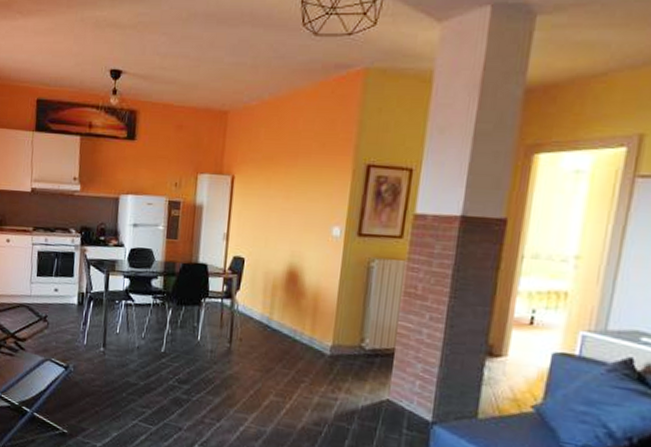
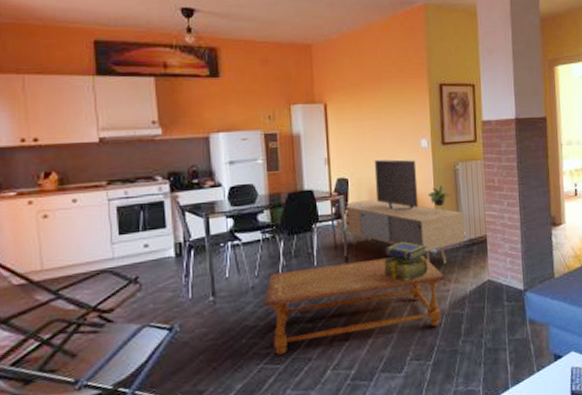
coffee table: none [145,338,336,434] -> present [263,257,446,355]
media console: none [225,241,370,370] -> present [335,159,465,264]
stack of books: none [267,334,319,378] -> present [382,241,428,281]

